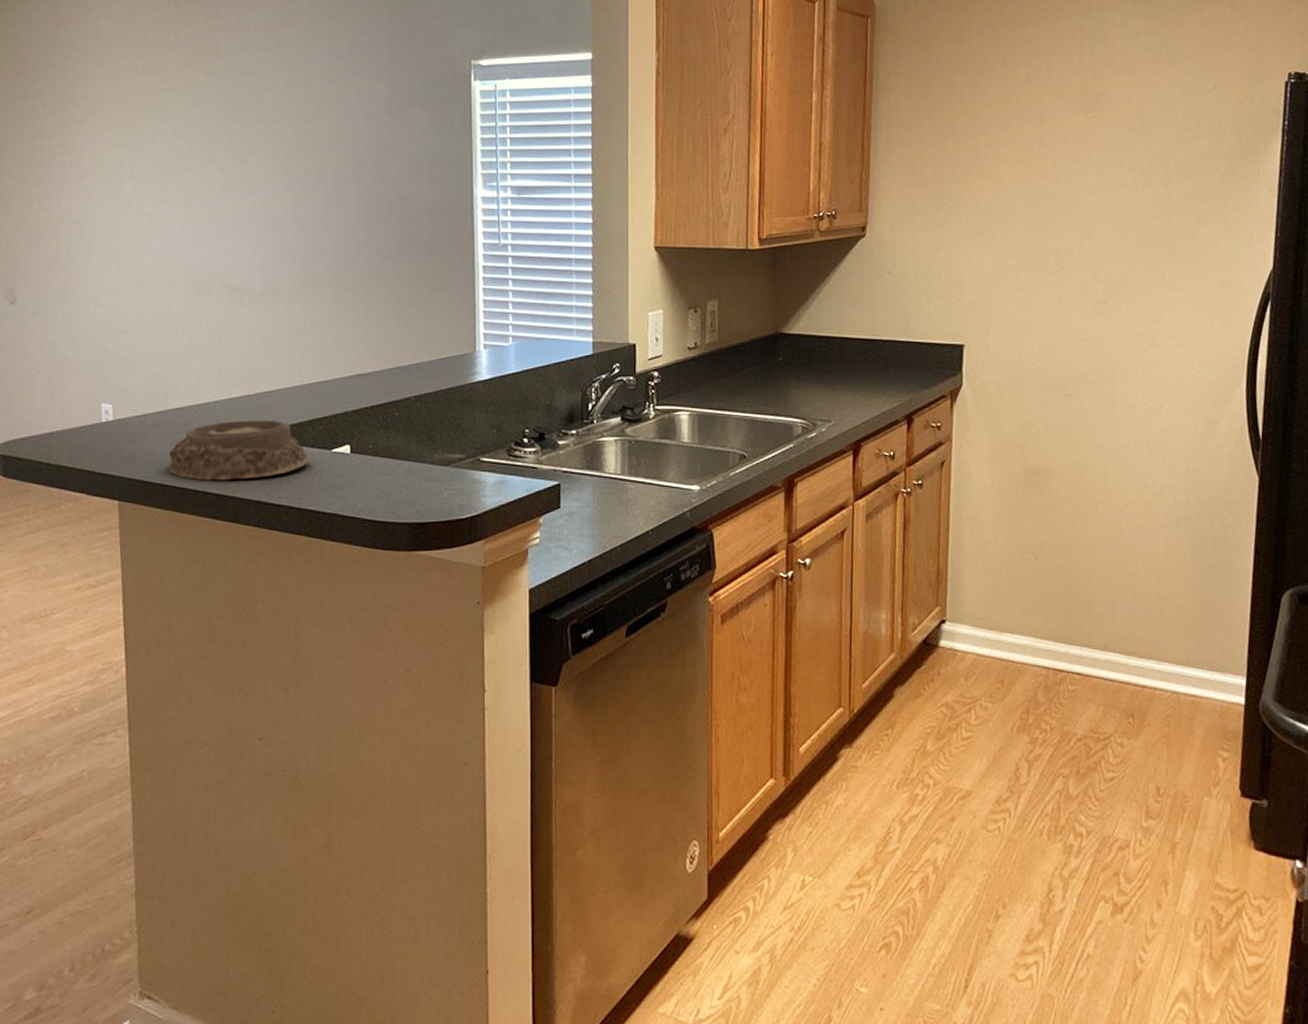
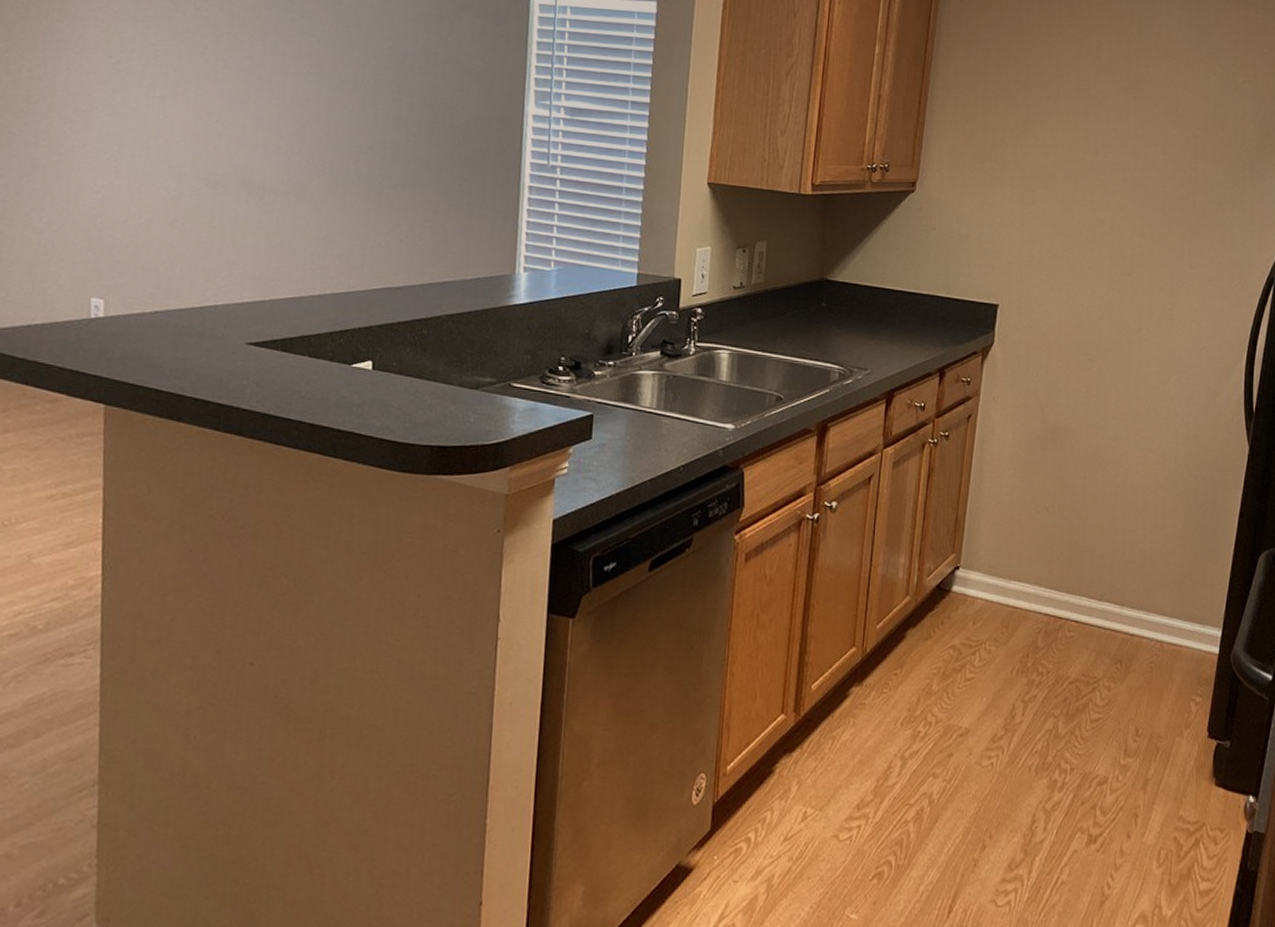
mortar: present [168,420,311,481] -> none [165,327,328,390]

